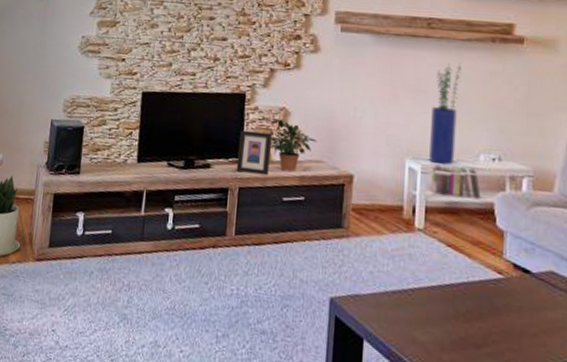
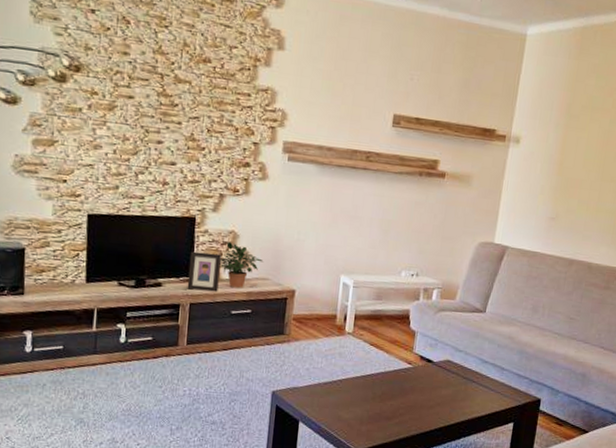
vase: present [429,63,462,165] -> none [360,193,393,280]
books: present [430,164,481,200] -> none [360,280,400,308]

